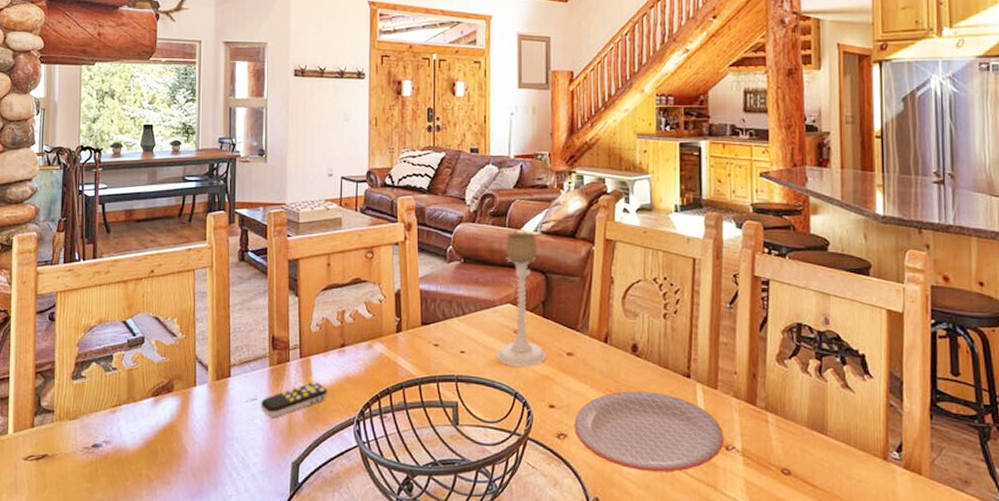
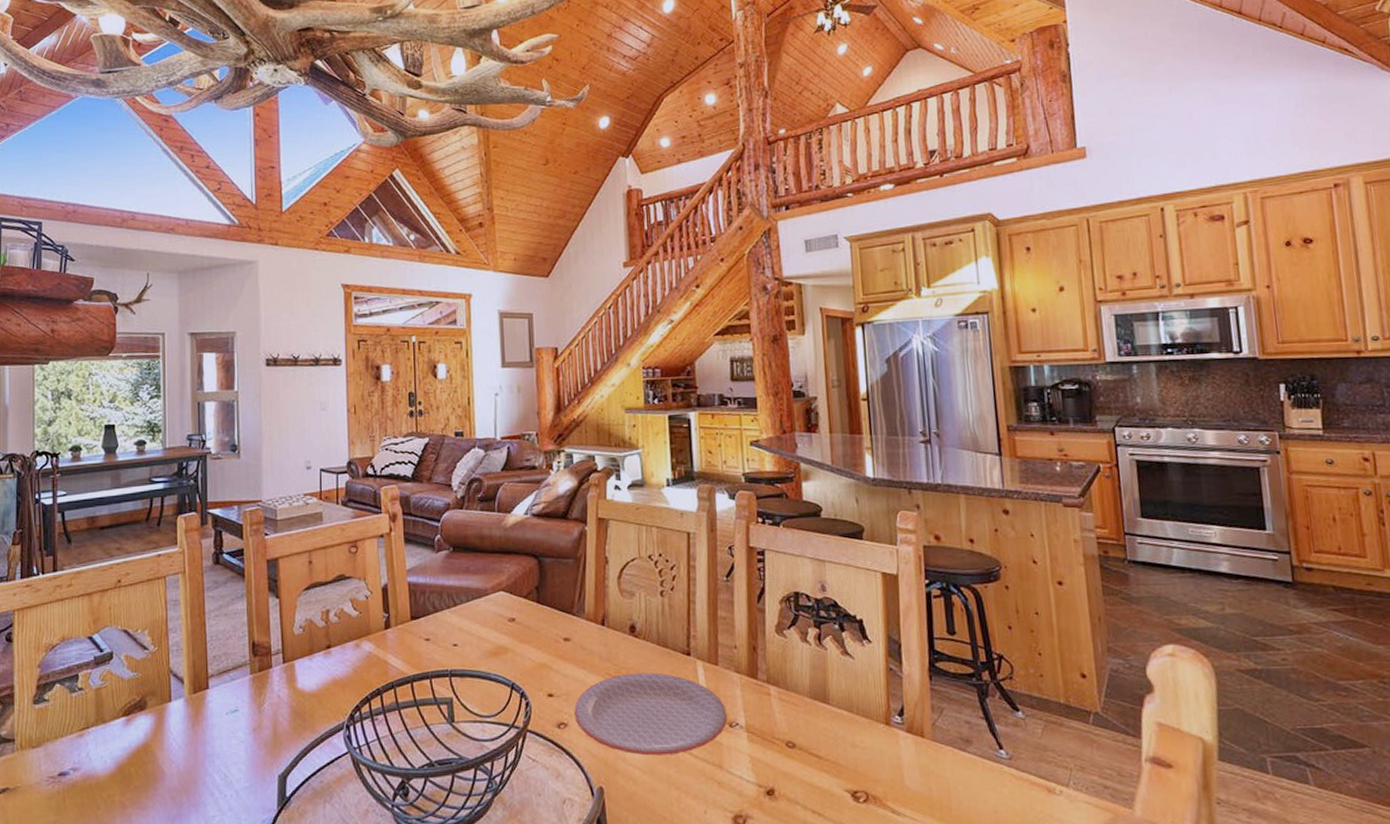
remote control: present [261,382,327,417] -> none [243,687,314,728]
candle holder: present [496,231,547,367] -> none [490,515,543,657]

